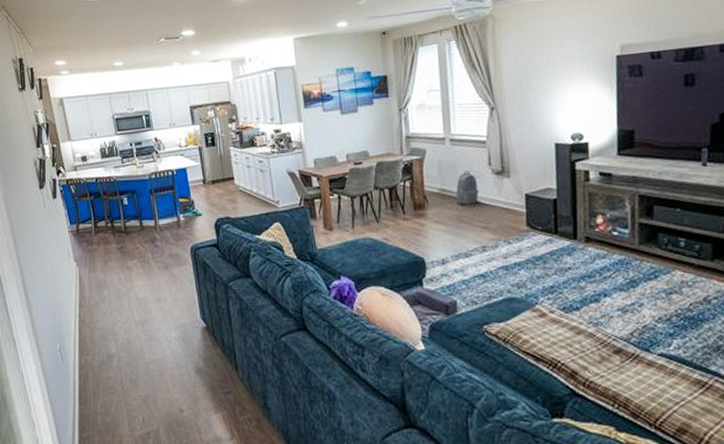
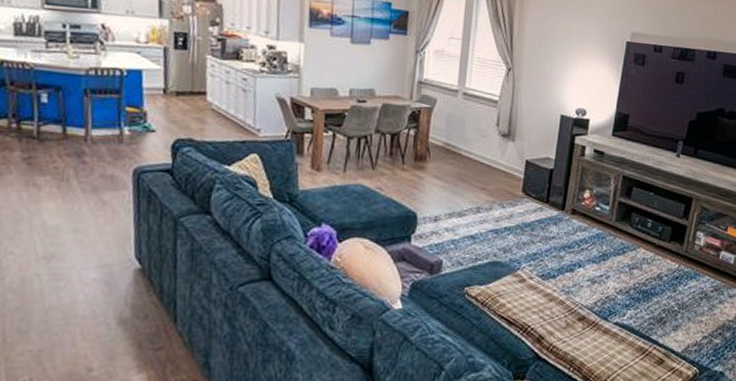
backpack: present [455,171,479,205] -> none [458,128,483,163]

